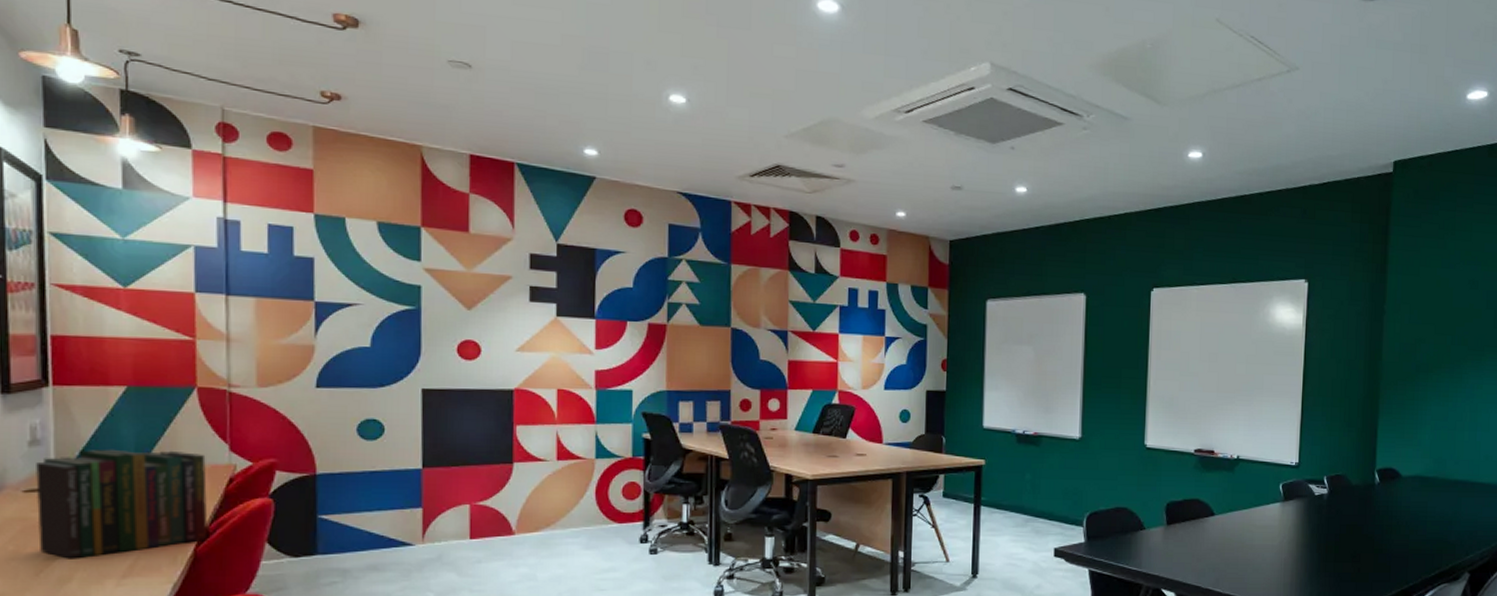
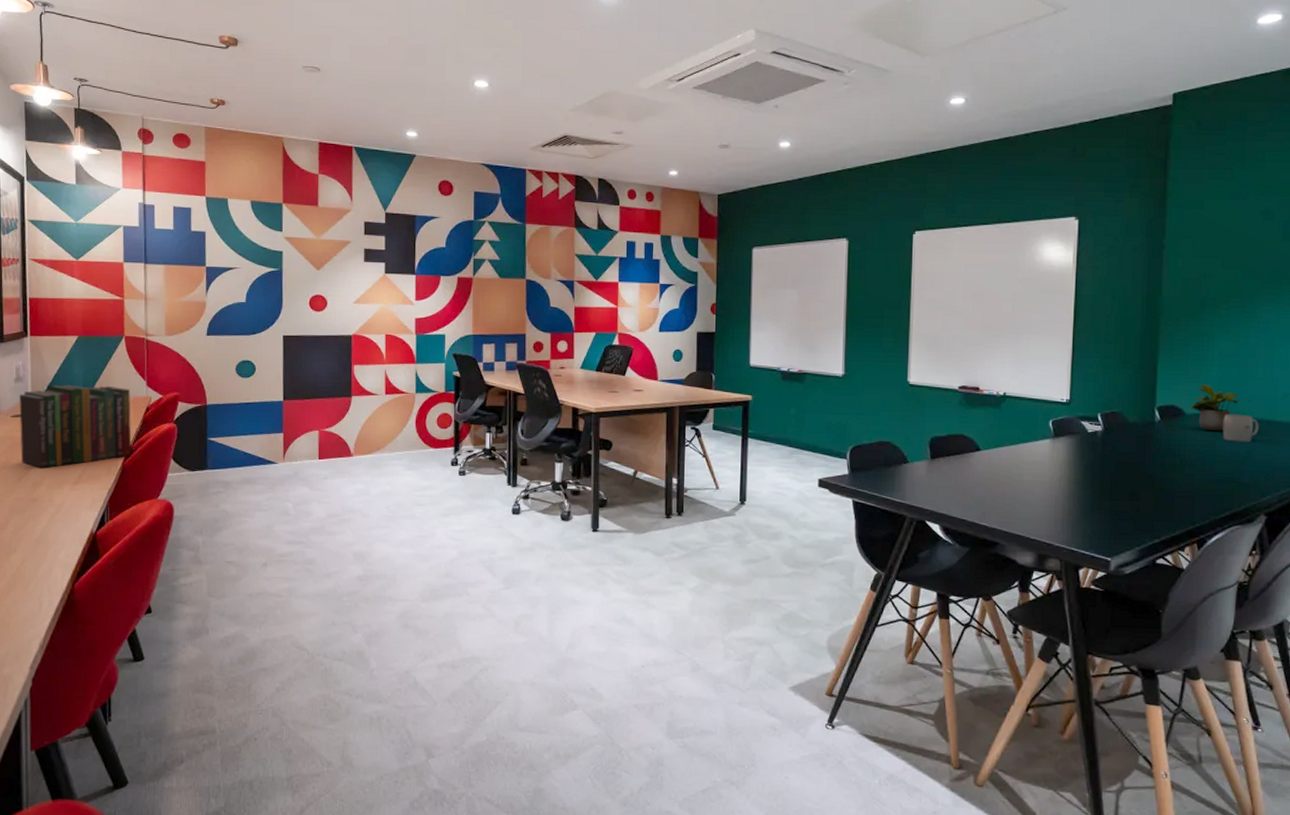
potted plant: none [1403,447,1448,493] -> present [1187,385,1239,432]
mug: none [1433,475,1464,503] -> present [1222,414,1259,442]

